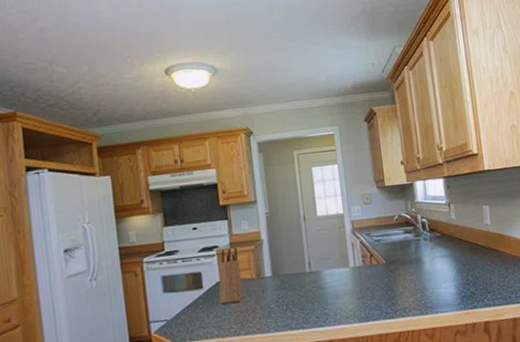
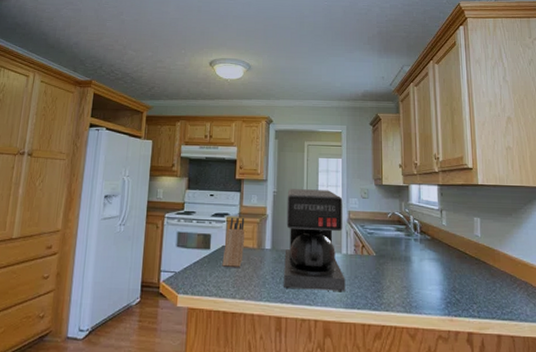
coffee maker: none [281,201,358,315] -> present [284,189,345,292]

